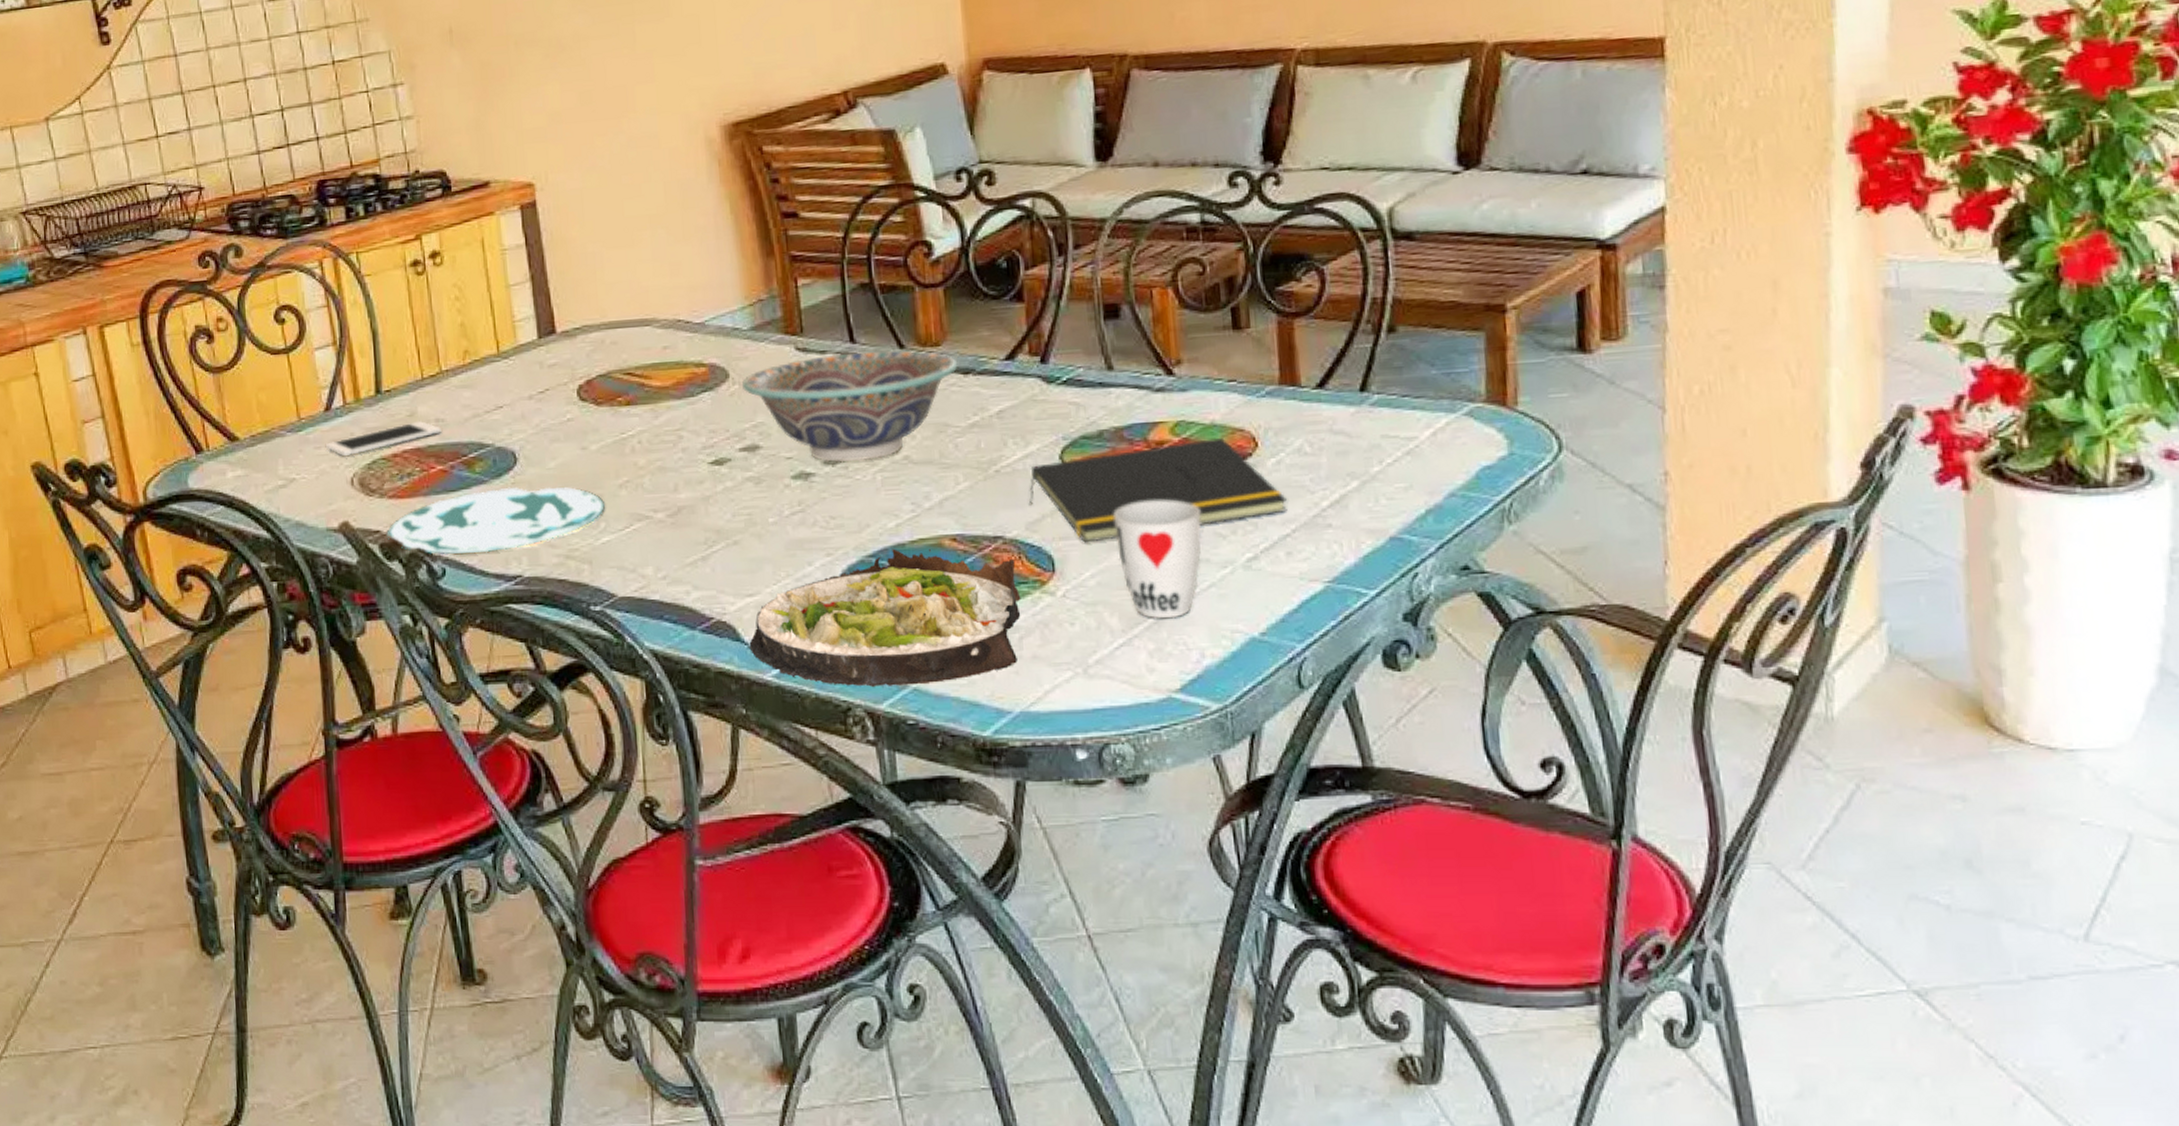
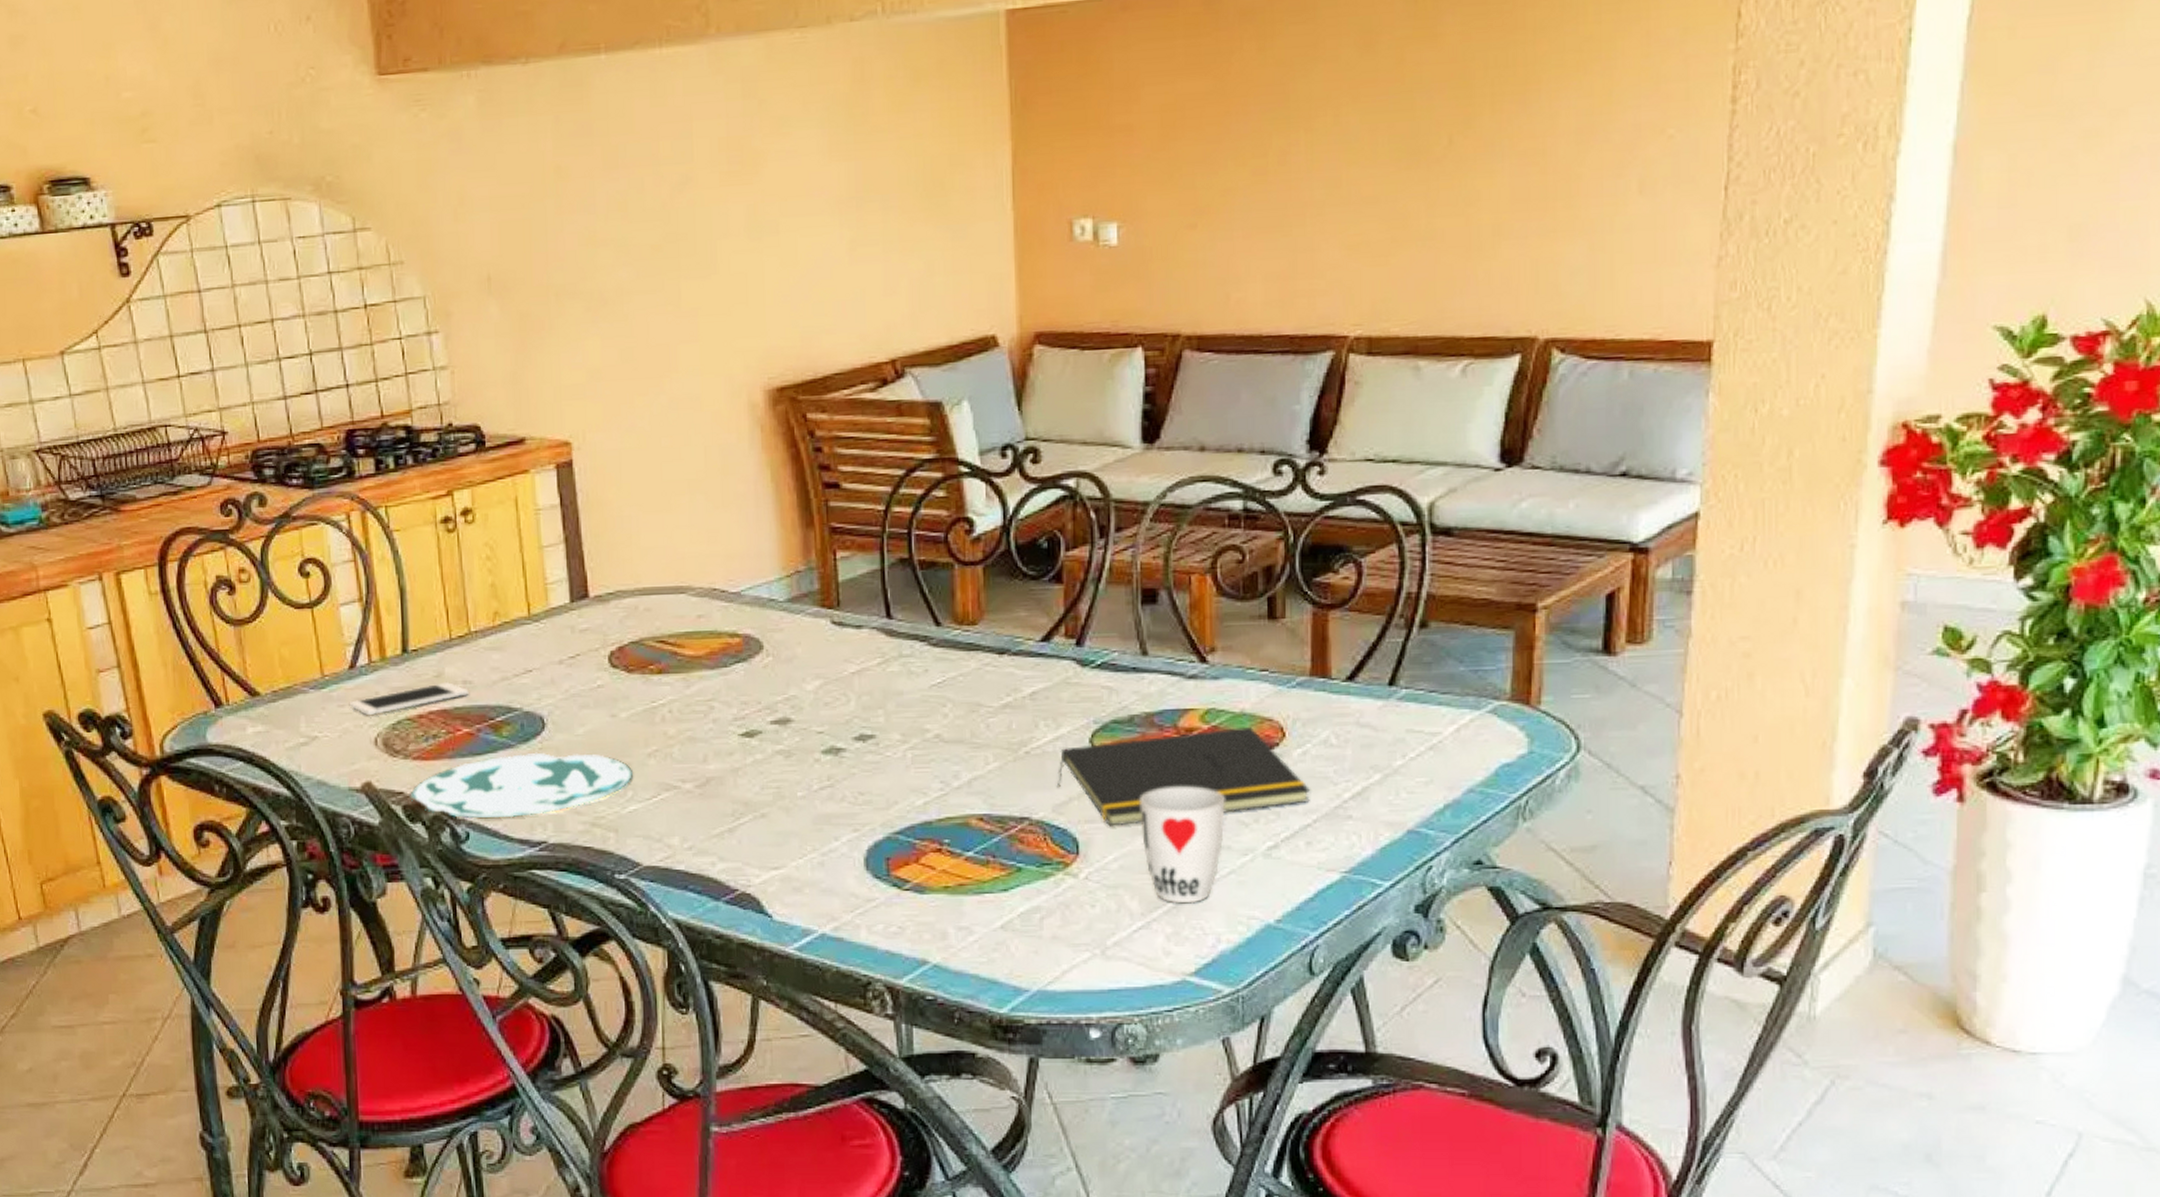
decorative bowl: present [742,350,958,463] -> none [776,627,994,739]
salad plate: present [749,548,1021,687] -> none [772,826,1044,962]

